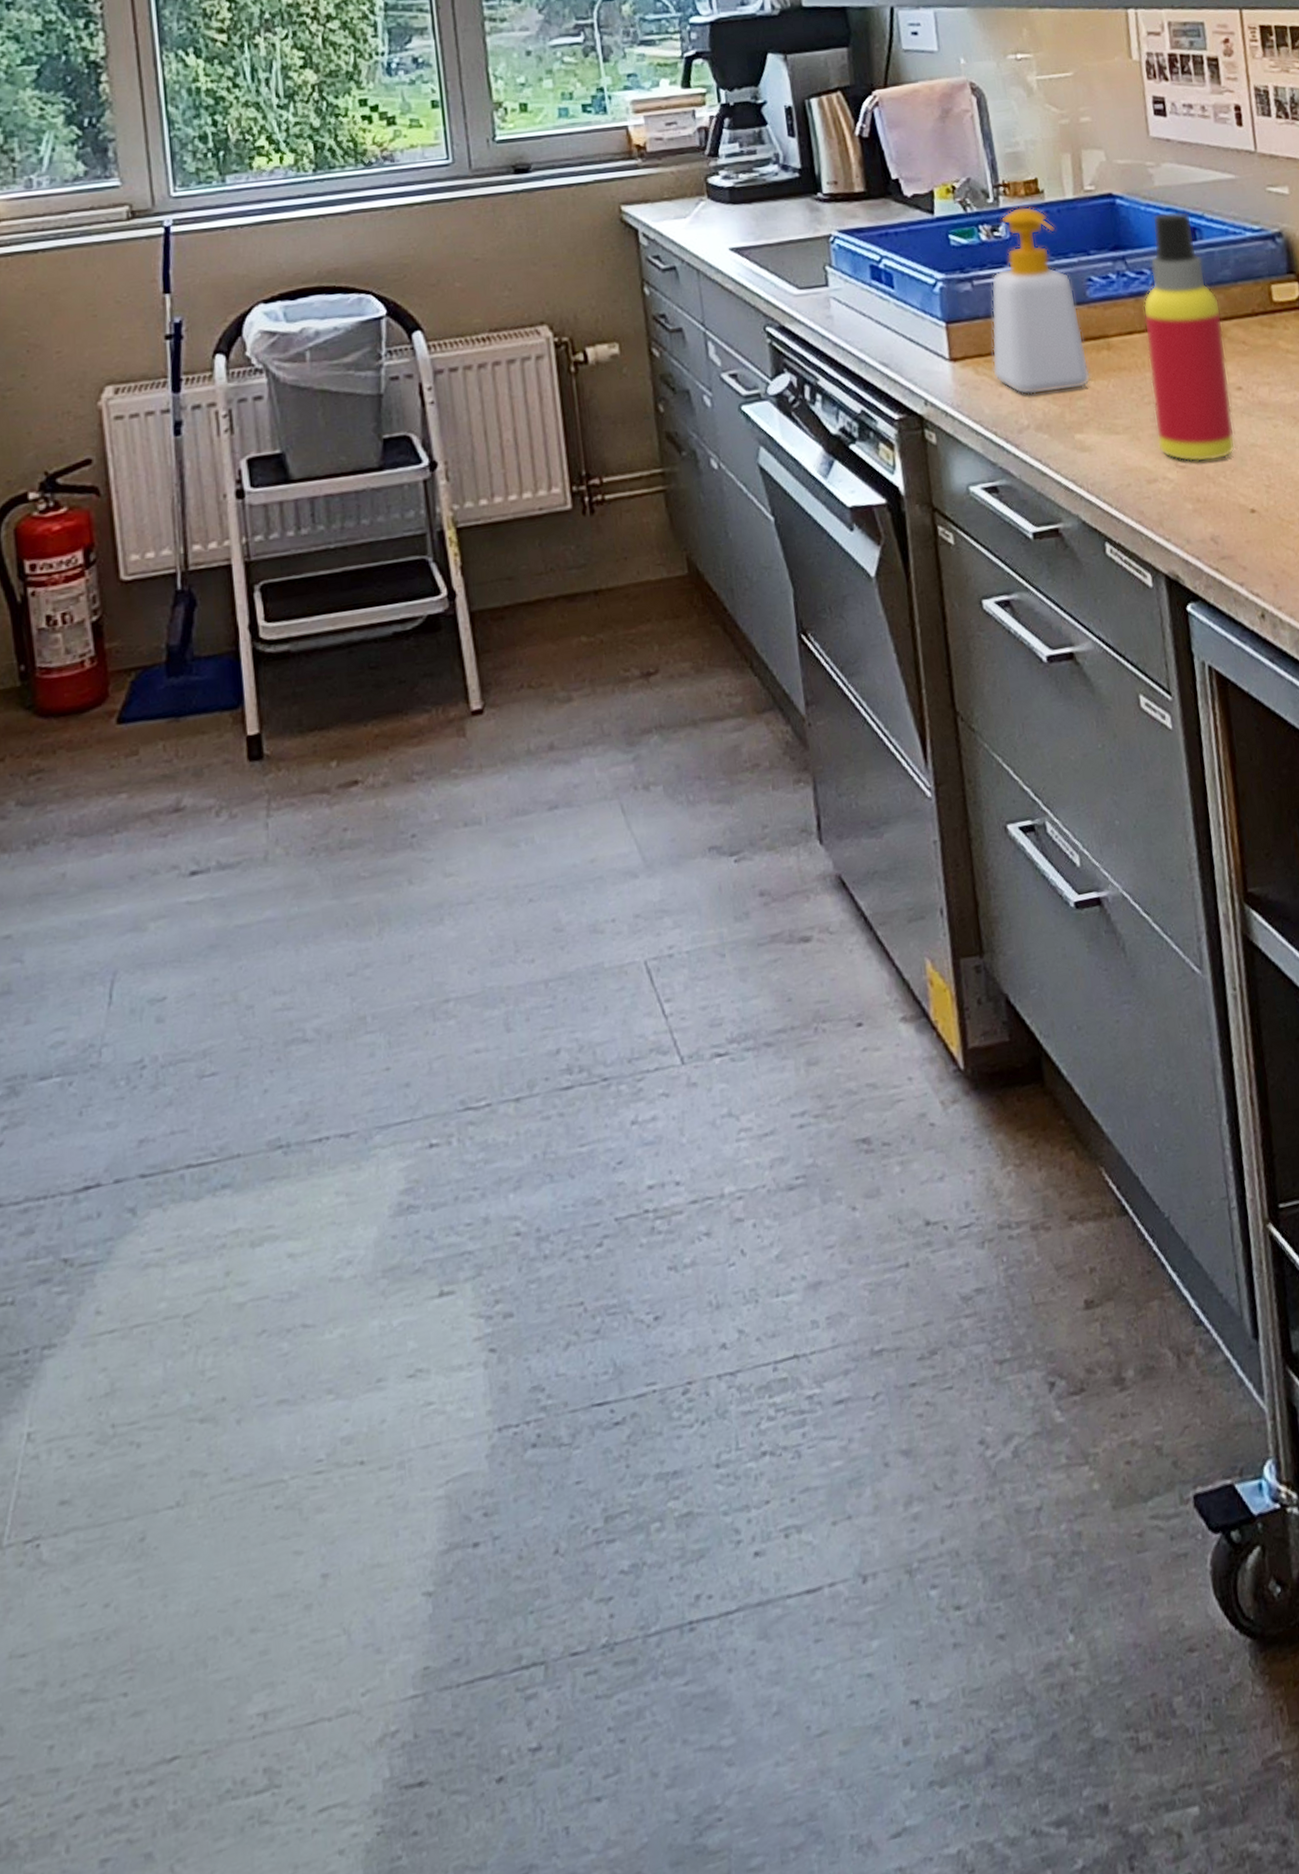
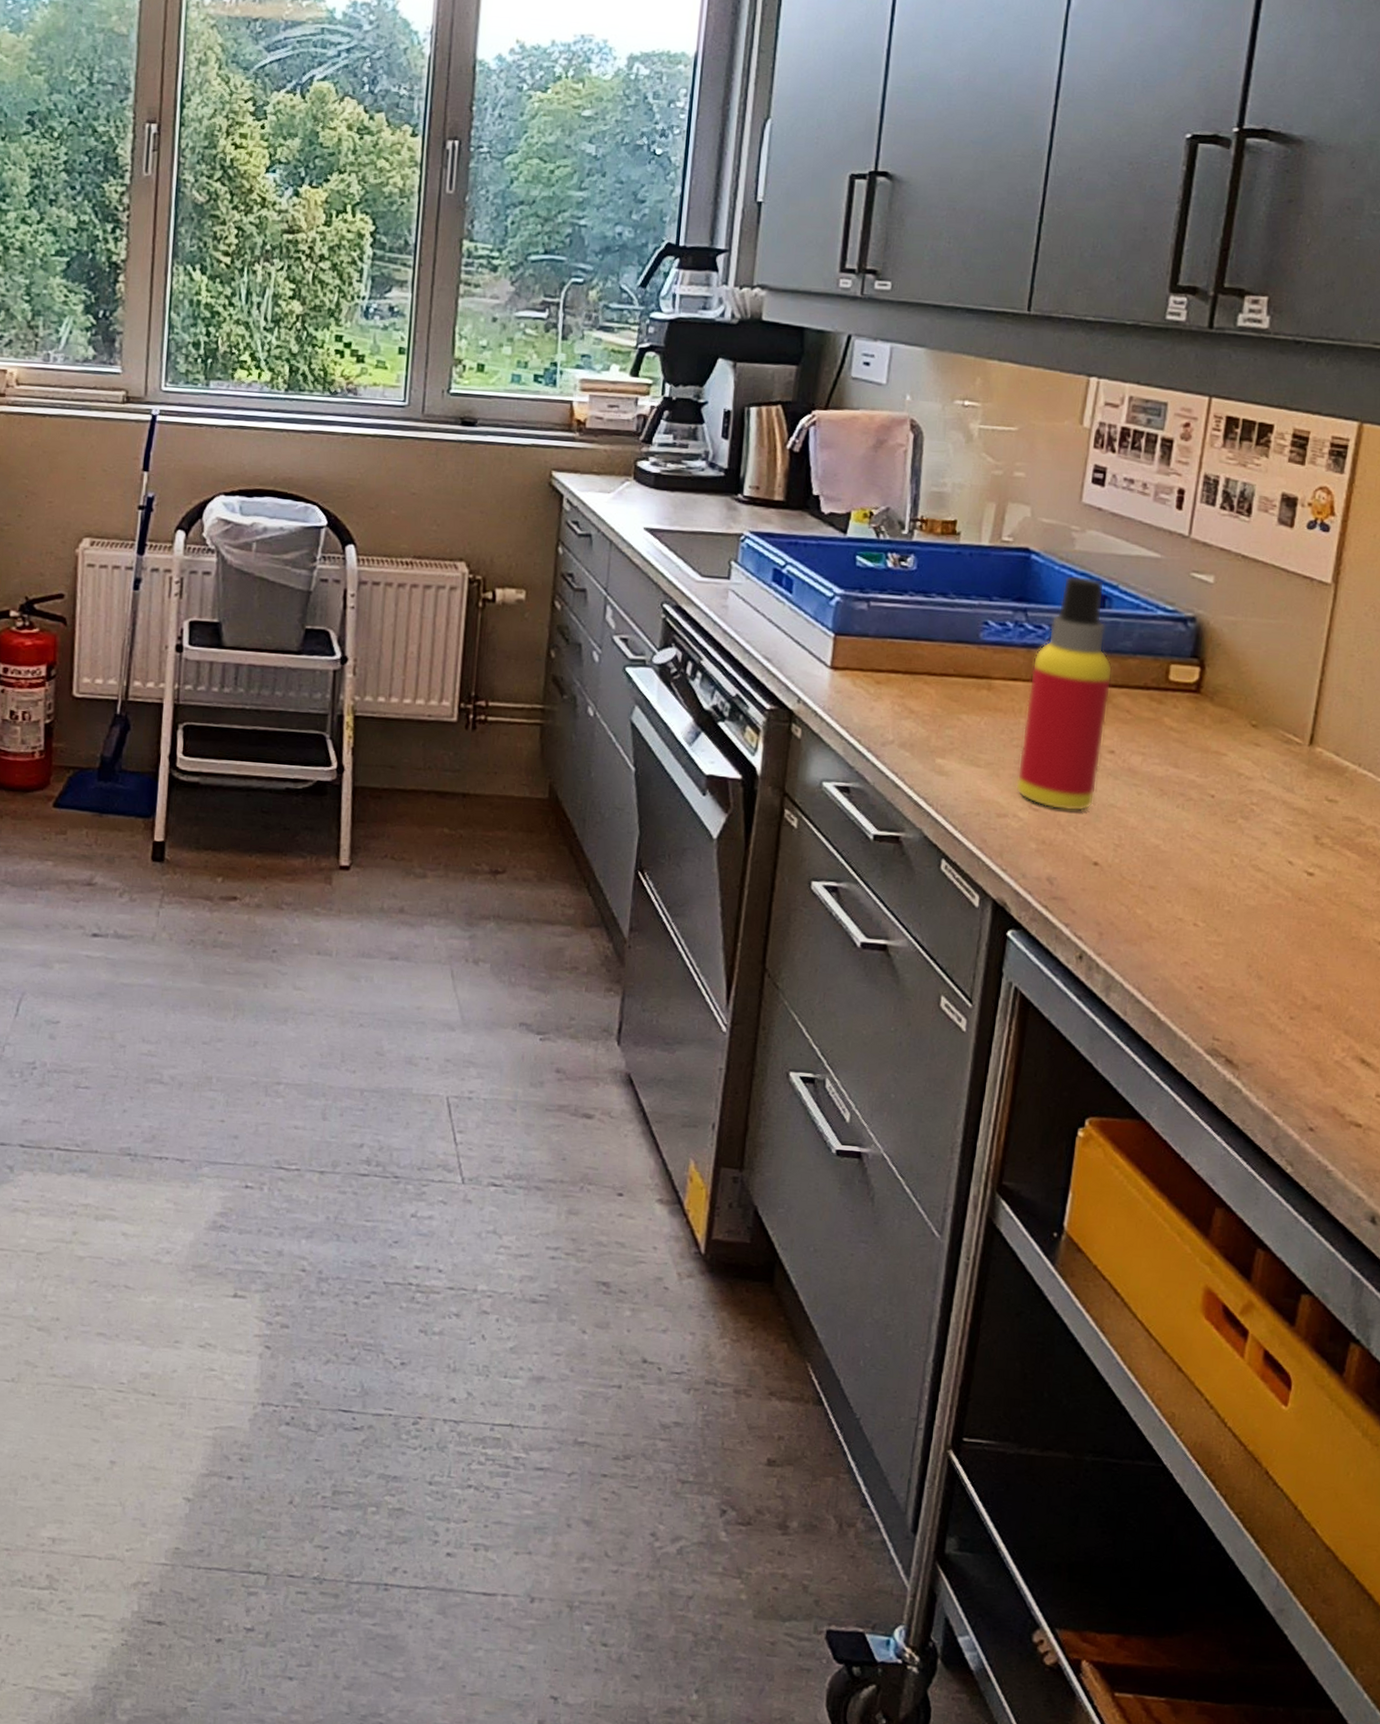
soap bottle: present [991,206,1091,395] -> none [870,543,968,719]

